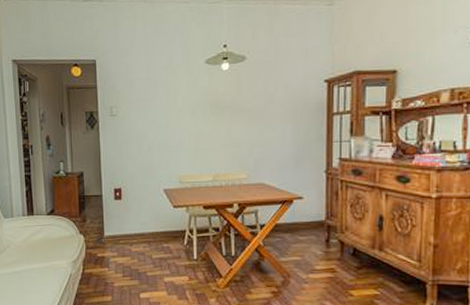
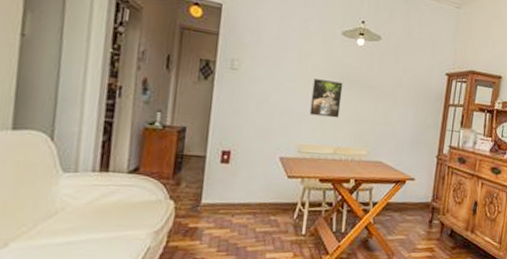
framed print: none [184,110,214,147] -> present [309,79,343,118]

